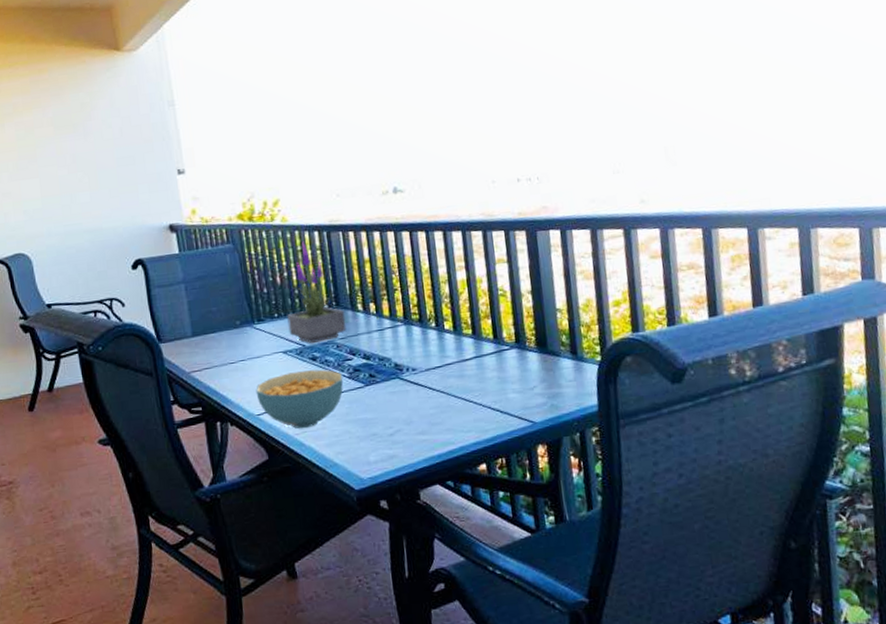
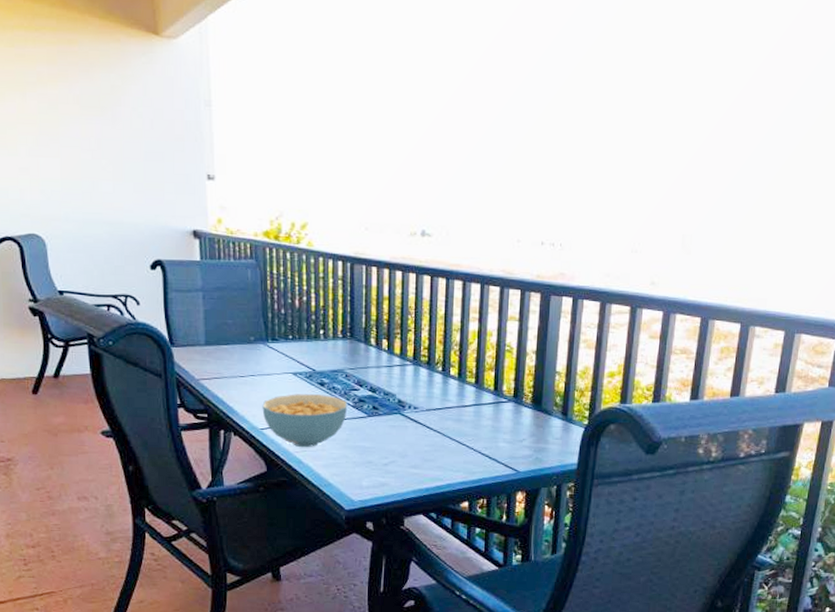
potted plant: present [287,241,347,344] -> none [301,269,358,370]

